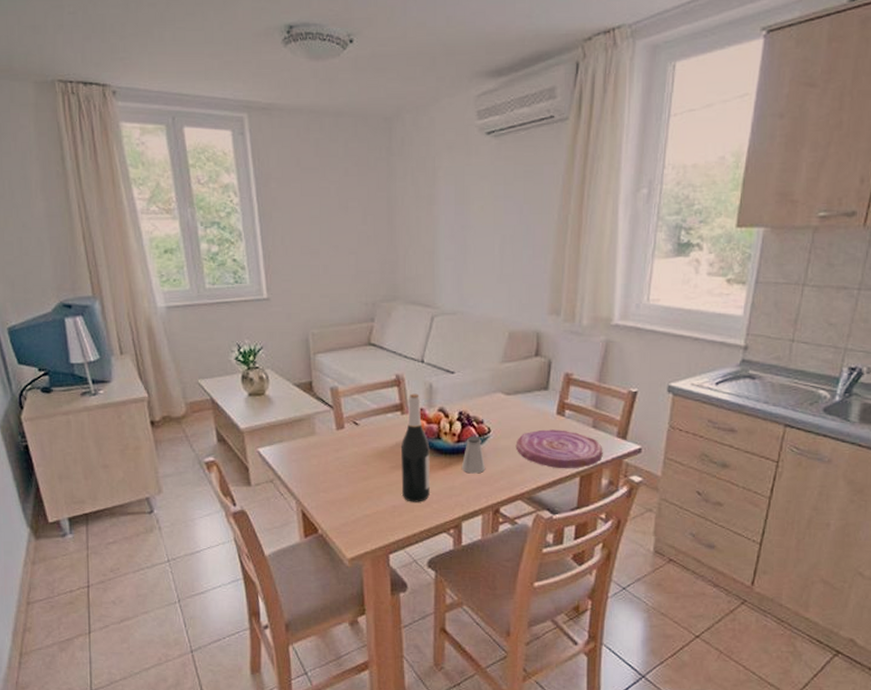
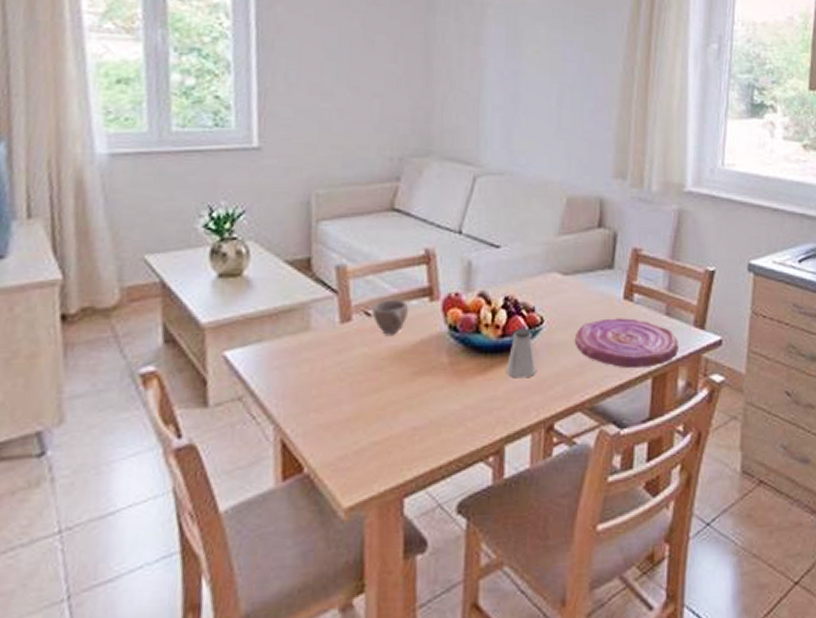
cup: none [359,413,386,439] -> present [372,300,409,335]
wine bottle: present [401,393,430,502] -> none [425,273,466,421]

